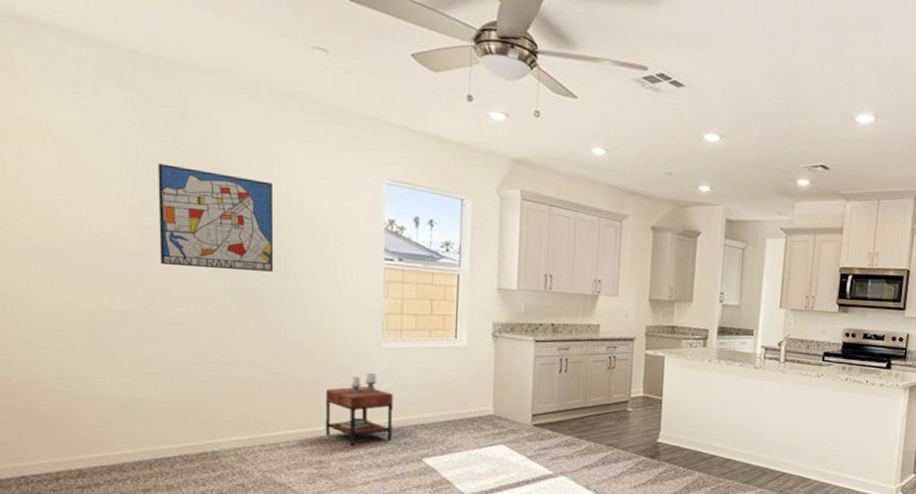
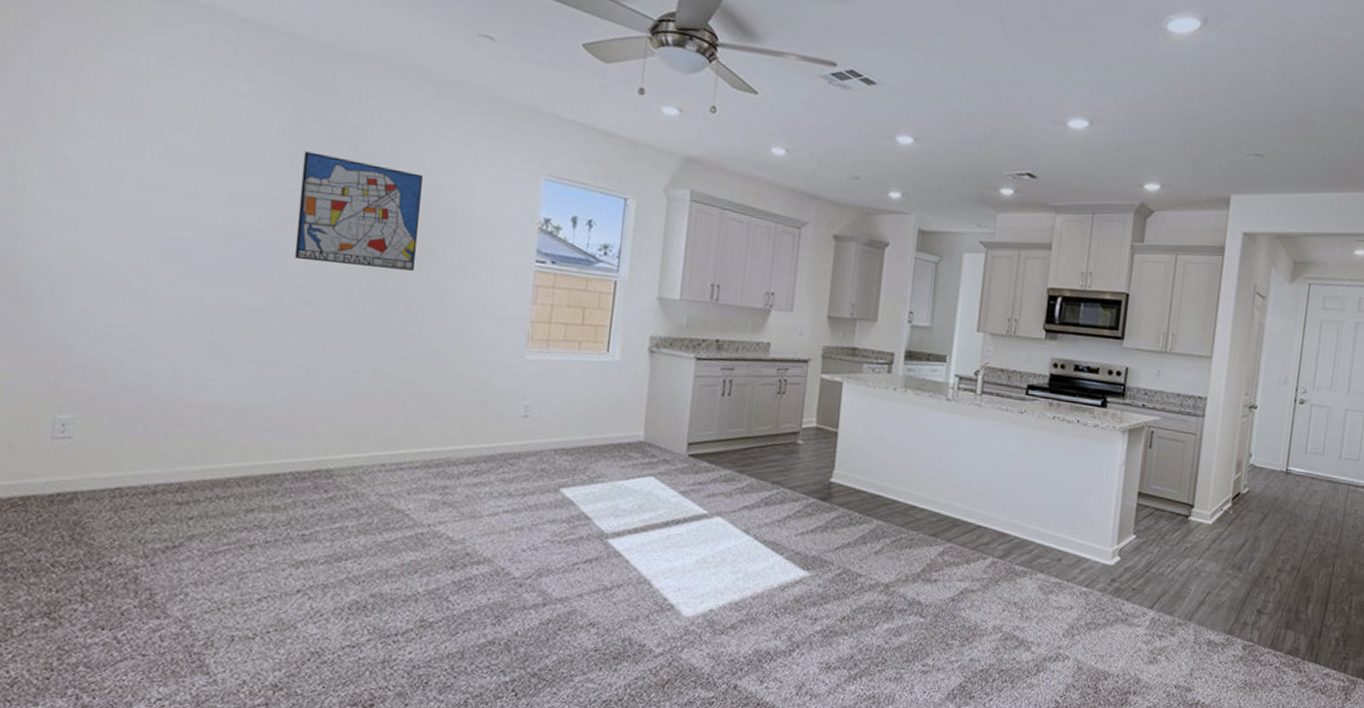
side table: present [325,372,393,446] -> none [453,387,533,470]

